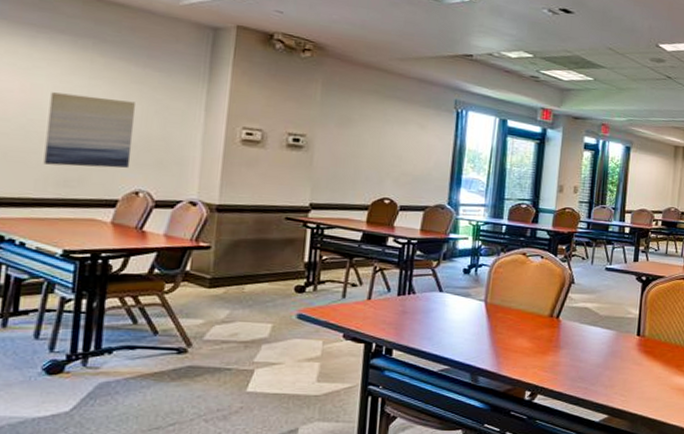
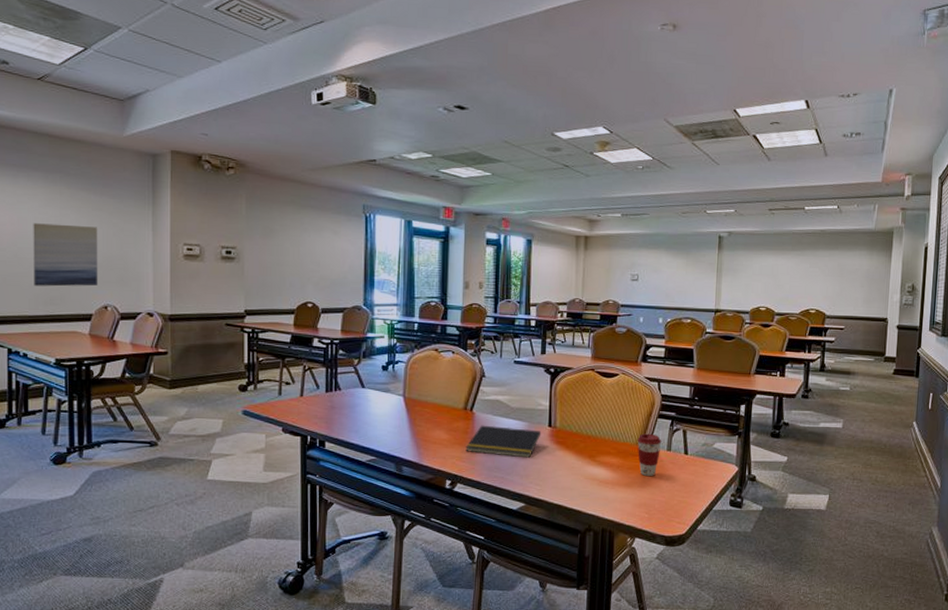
notepad: none [549,333,630,368] -> present [466,425,542,458]

